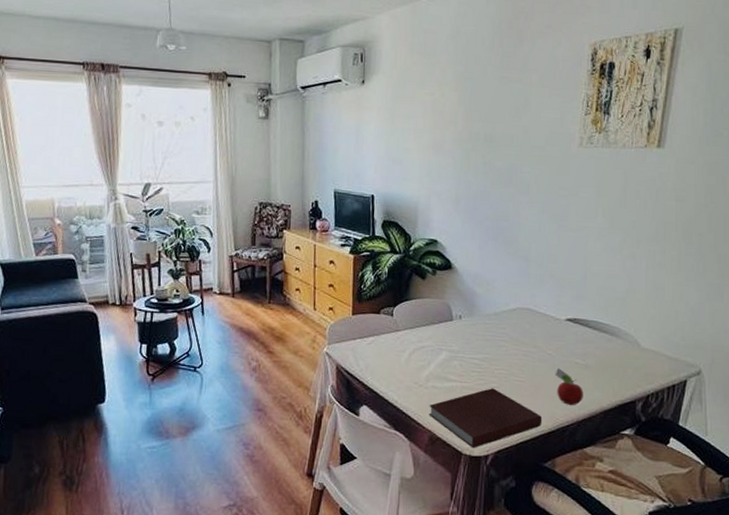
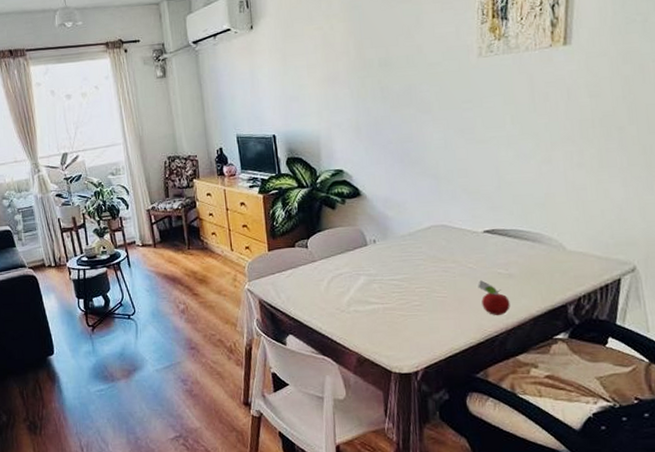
notebook: present [428,388,543,449] -> none [353,306,470,366]

